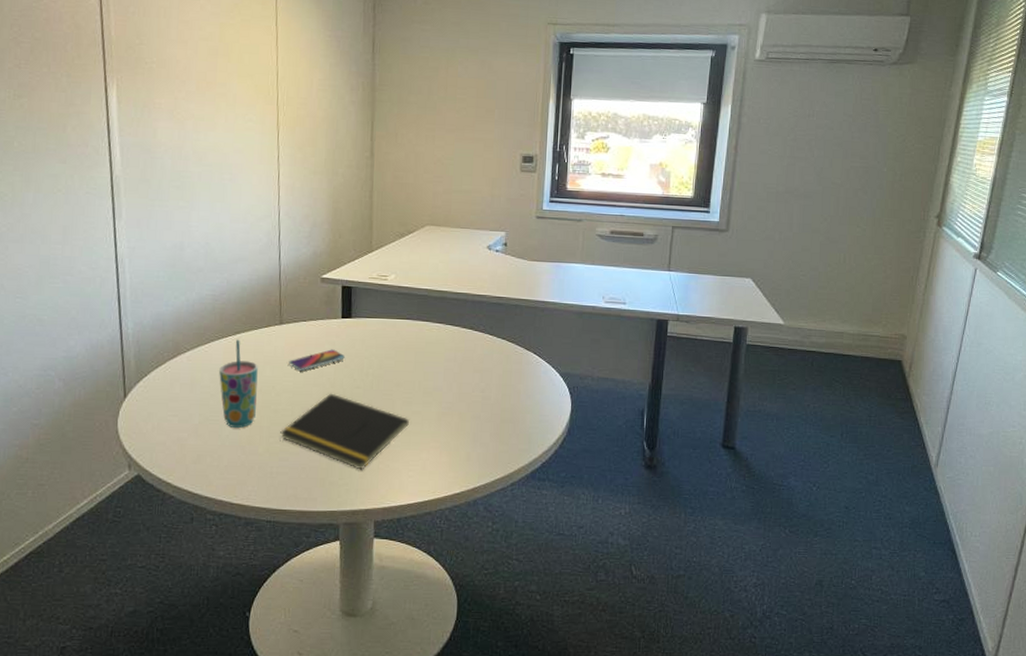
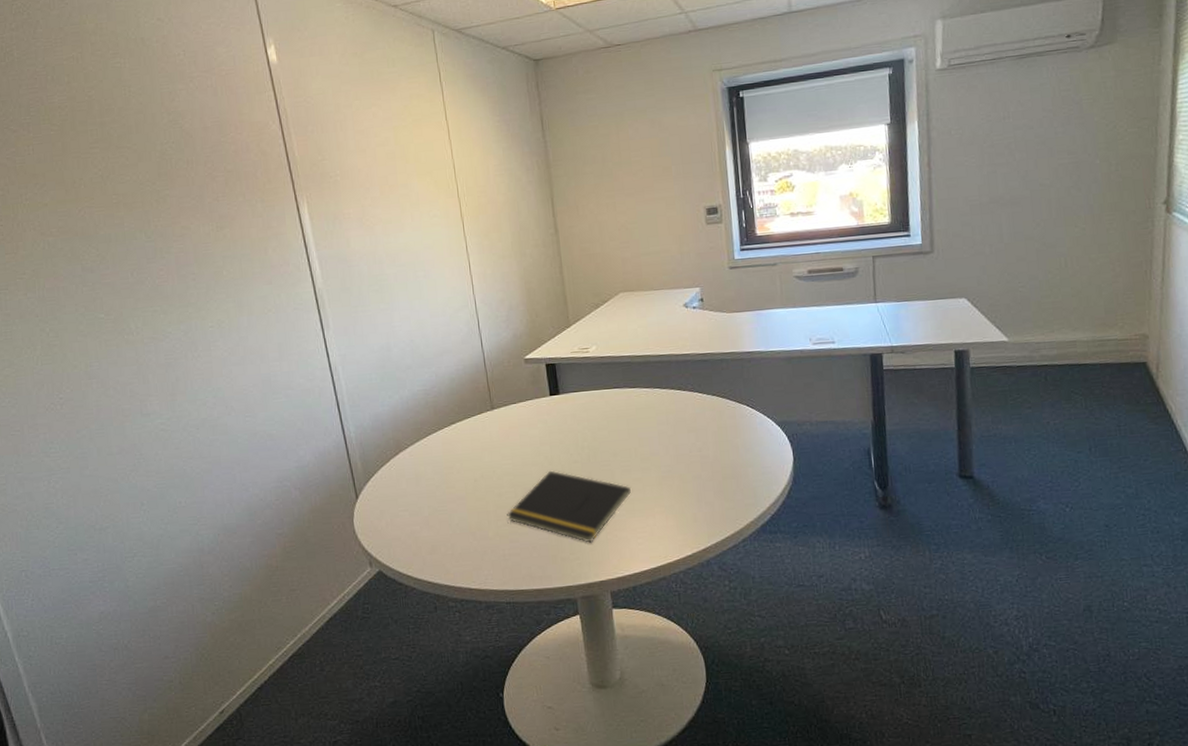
cup: present [219,339,258,428] -> none [440,429,481,516]
smartphone: present [289,349,346,372] -> none [505,427,560,453]

